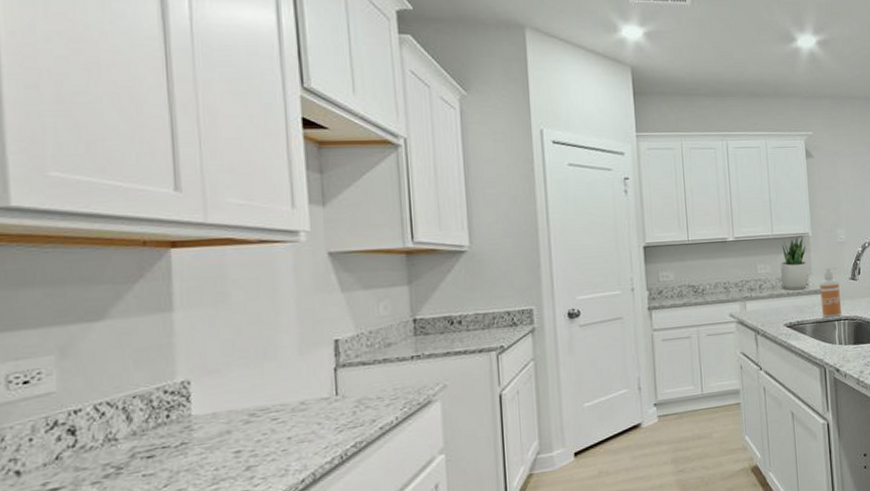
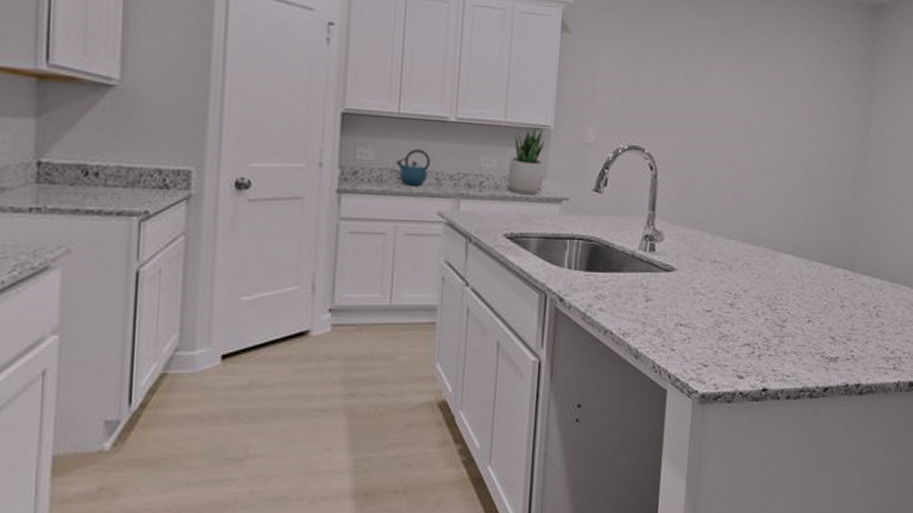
kettle: none [690,266,718,296] -> present [395,148,430,186]
soap dispenser: present [819,267,841,318] -> none [552,172,579,234]

